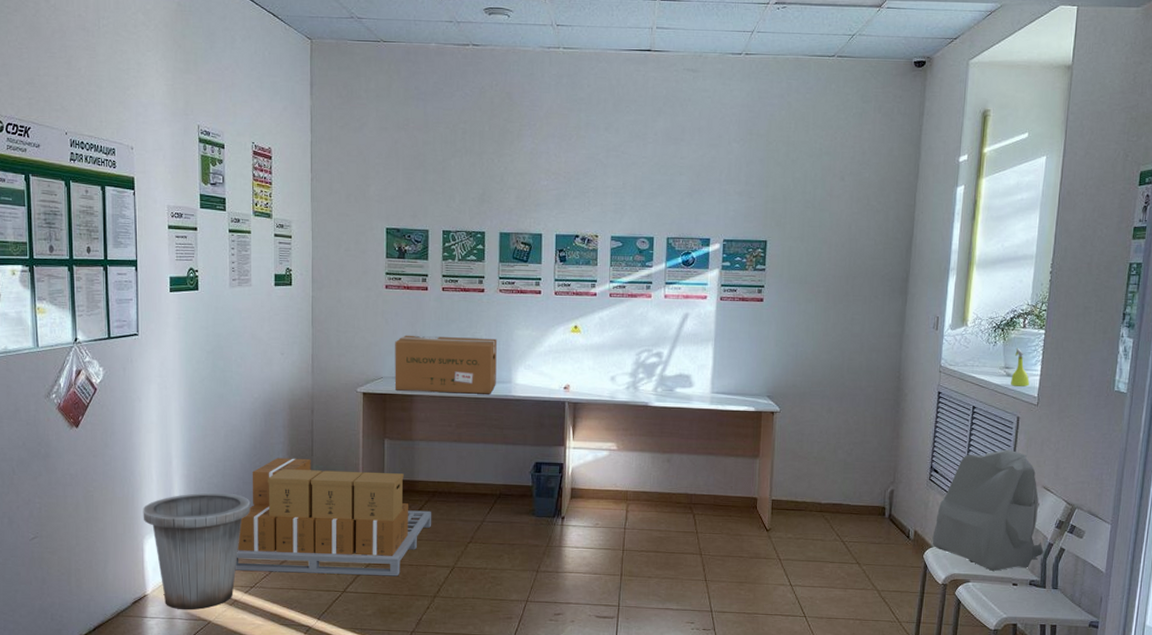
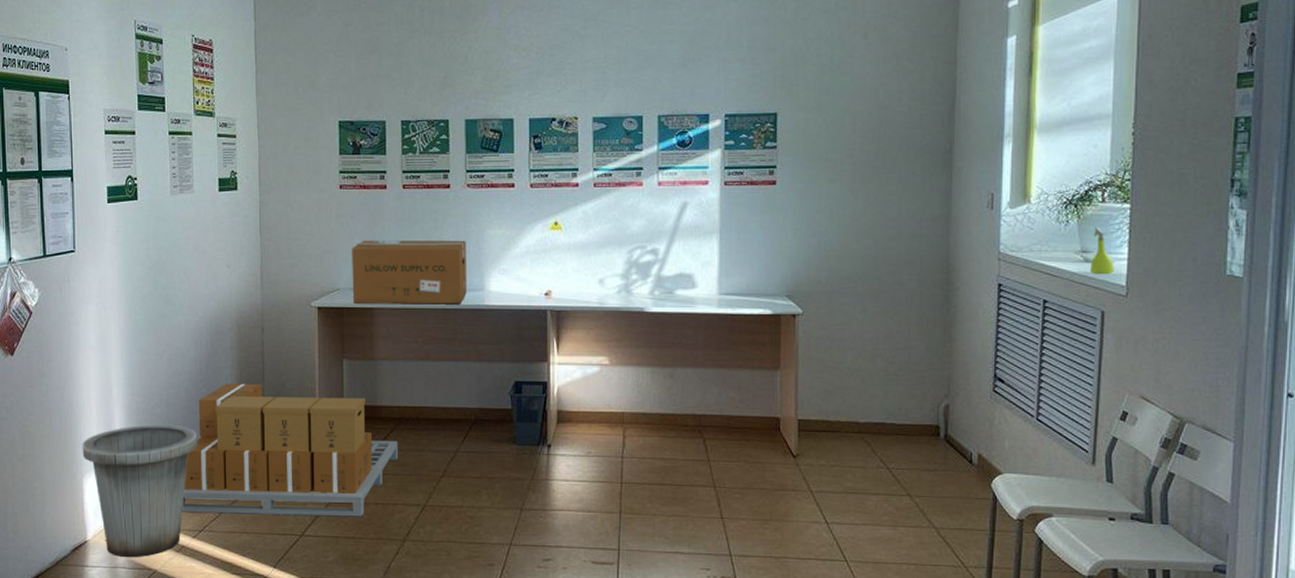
backpack: present [932,449,1044,571] -> none [1001,351,1147,502]

